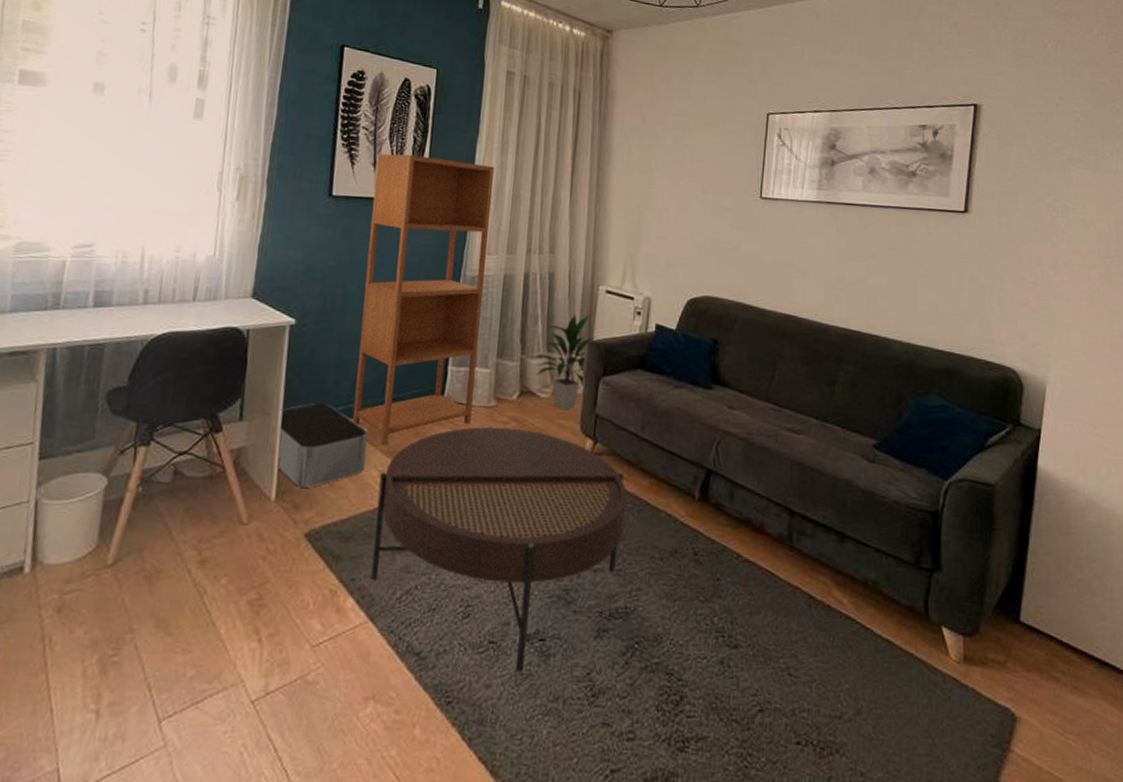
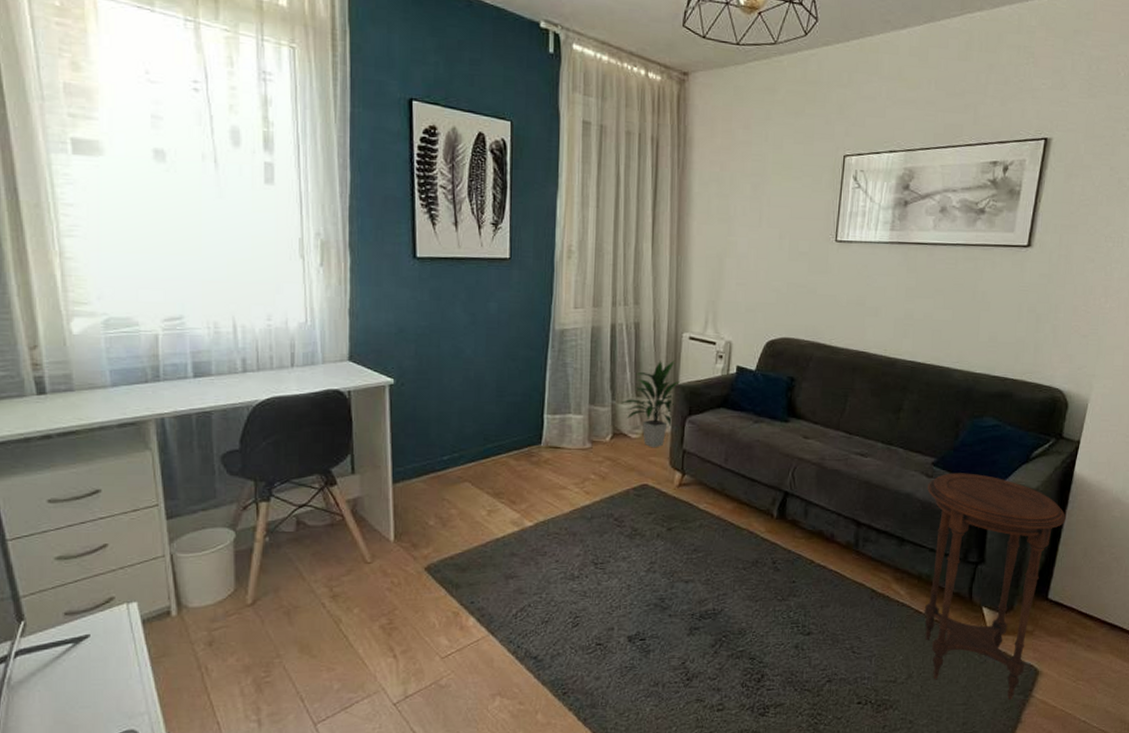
storage bin: present [278,402,369,488] -> none [389,454,474,528]
bookcase: present [352,153,495,445] -> none [457,212,577,488]
coffee table: present [371,426,627,673] -> none [488,466,713,667]
side table: none [869,458,1033,754] -> present [924,473,1066,700]

